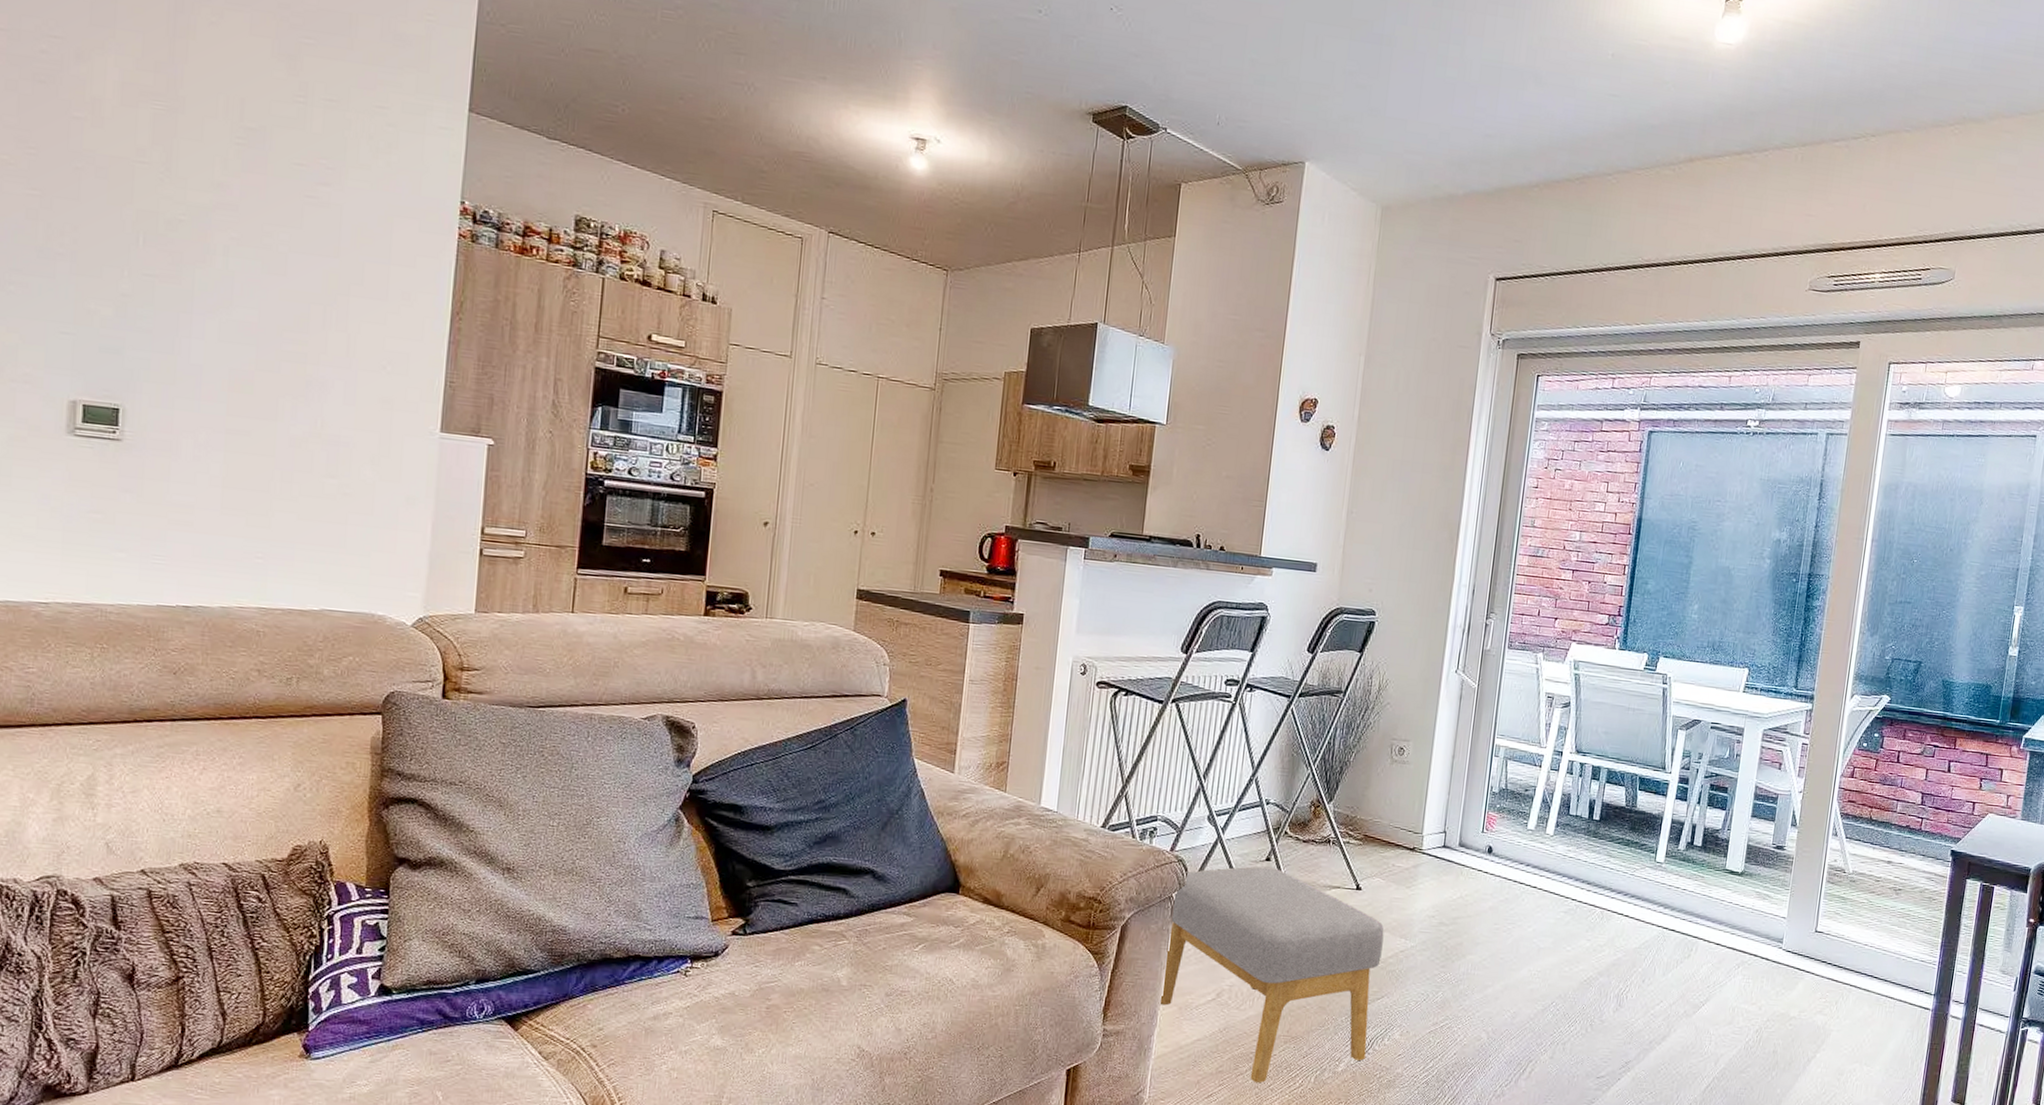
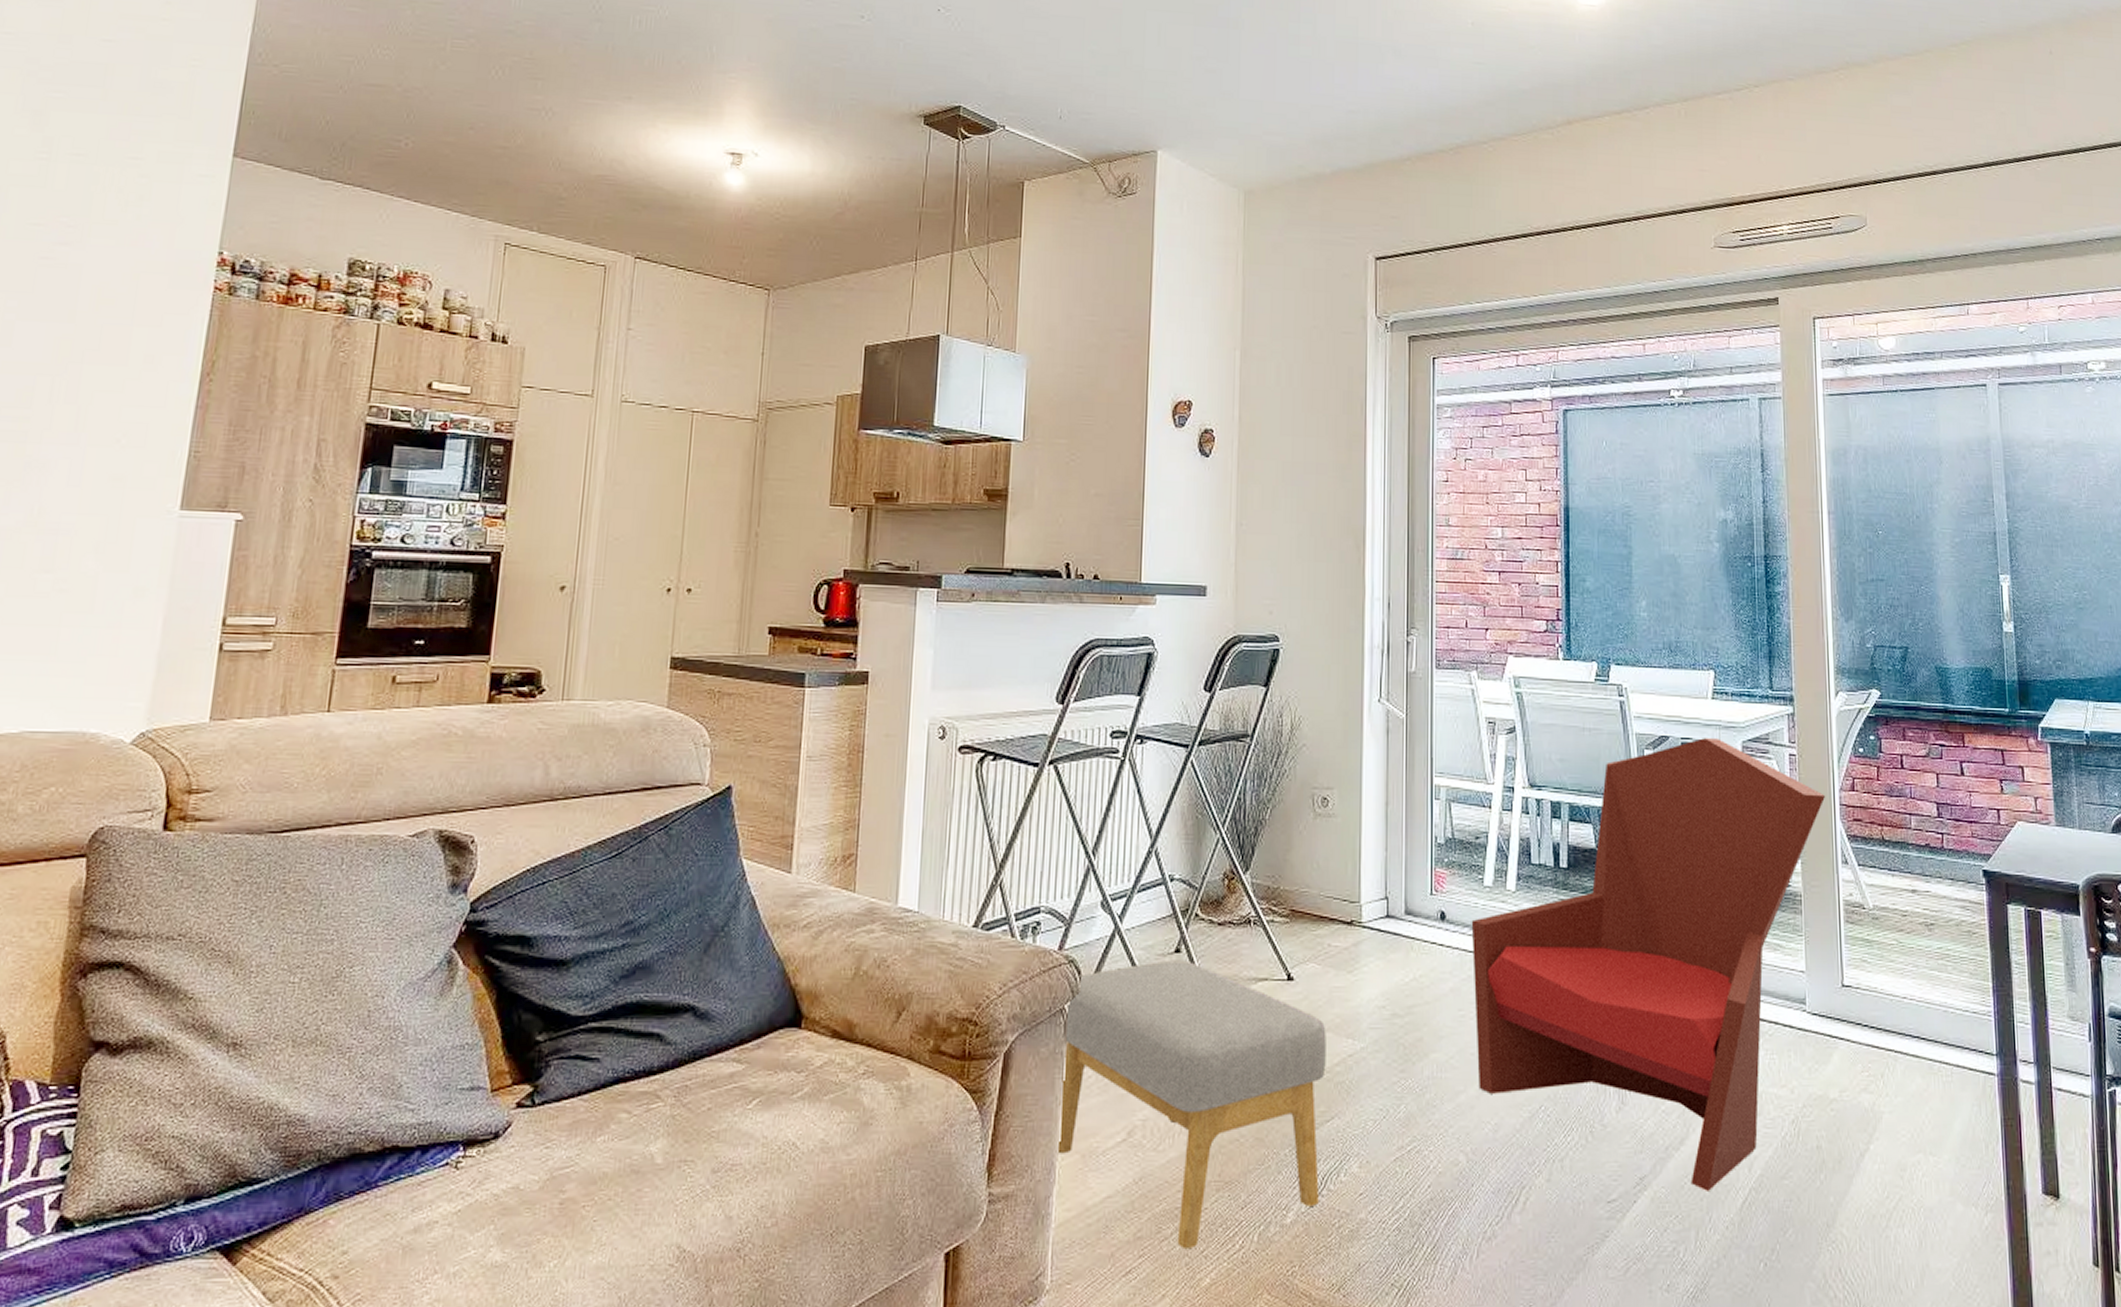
armchair: none [1504,724,1827,1077] -> present [1471,738,1825,1191]

